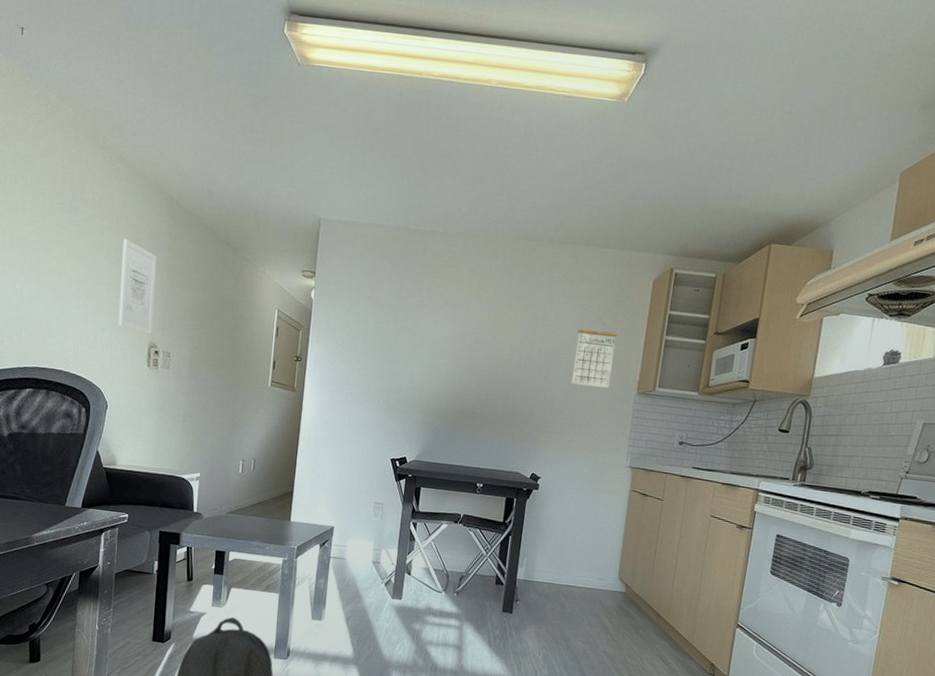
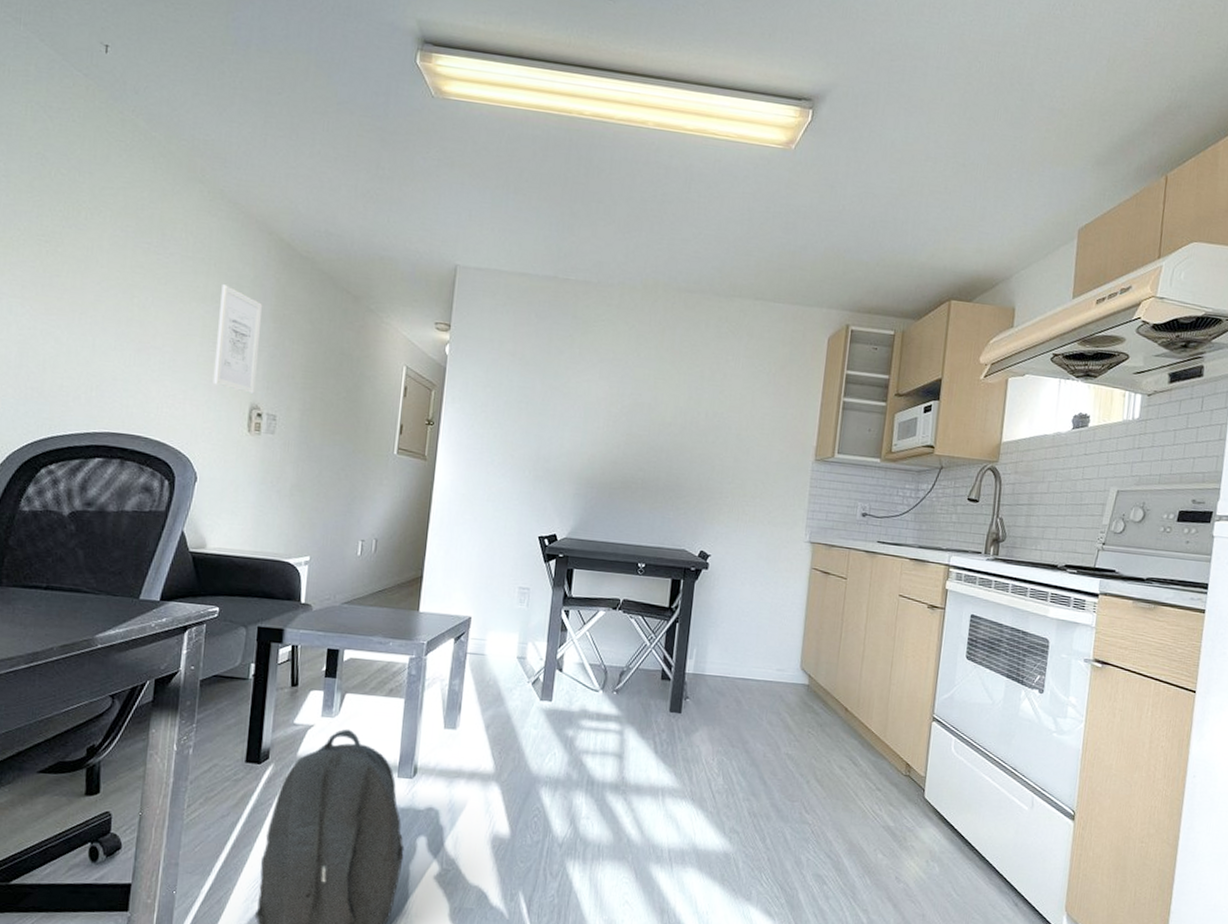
calendar: present [571,318,618,388] -> none [742,378,792,454]

